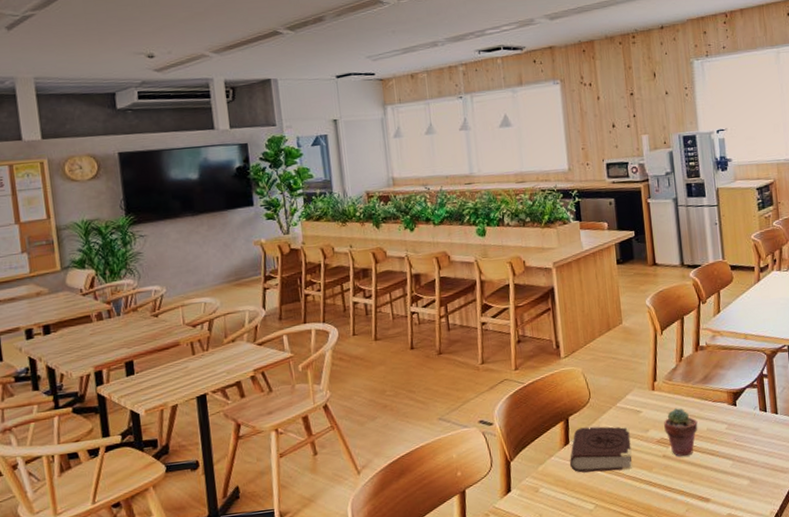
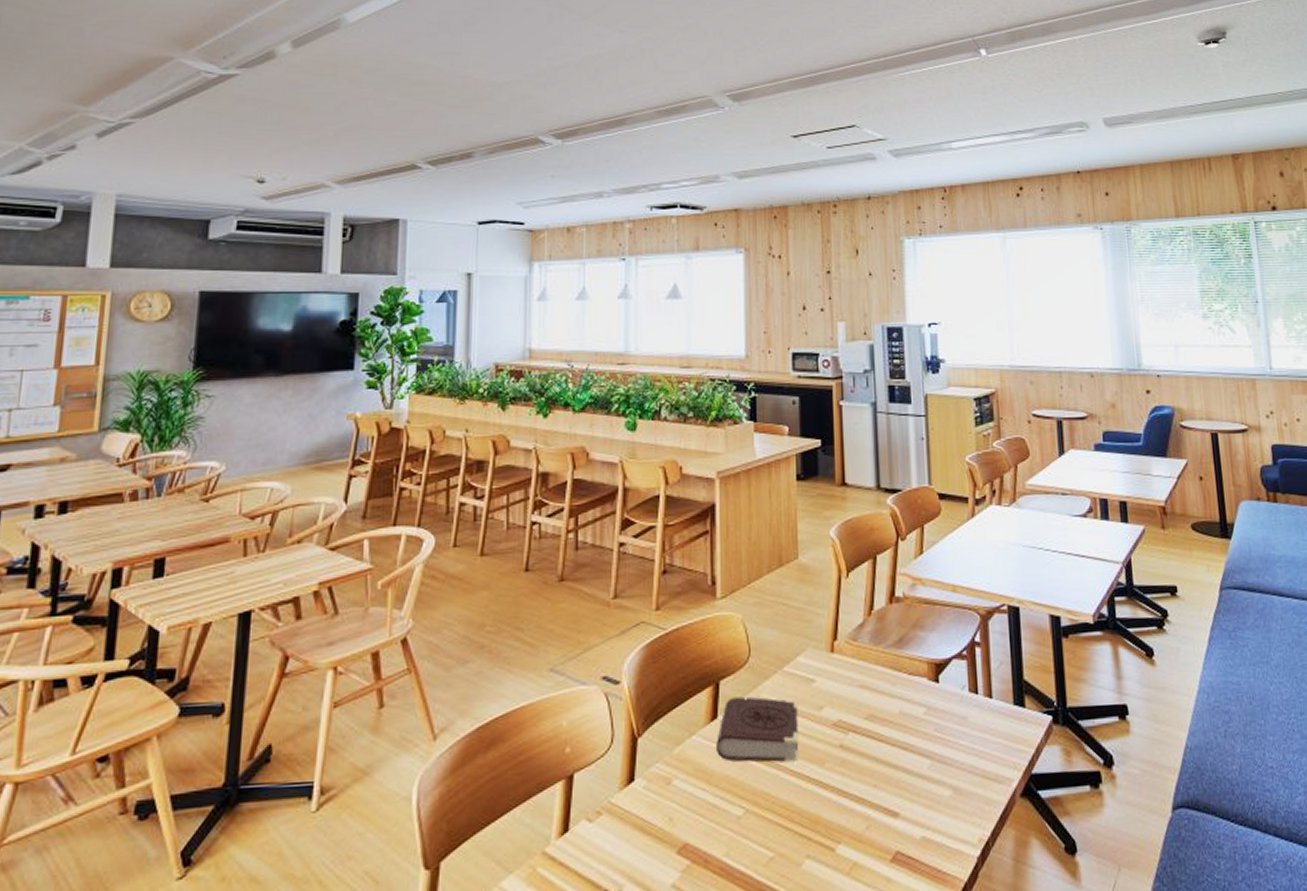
potted succulent: present [664,408,698,457] -> none [843,679,888,749]

